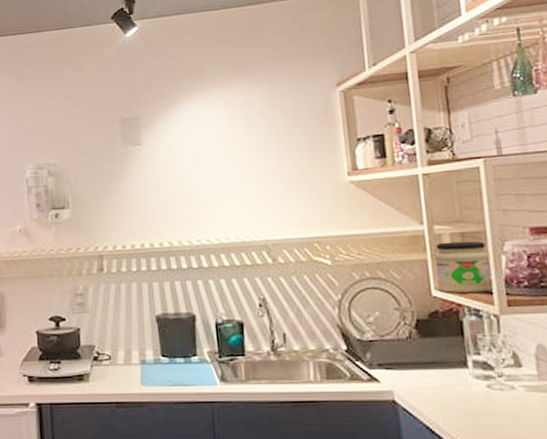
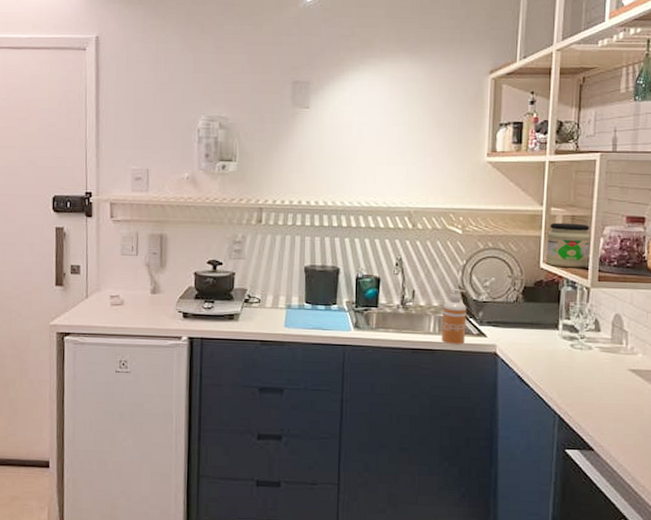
soap dispenser: none [321,327,354,395] -> present [441,288,467,345]

